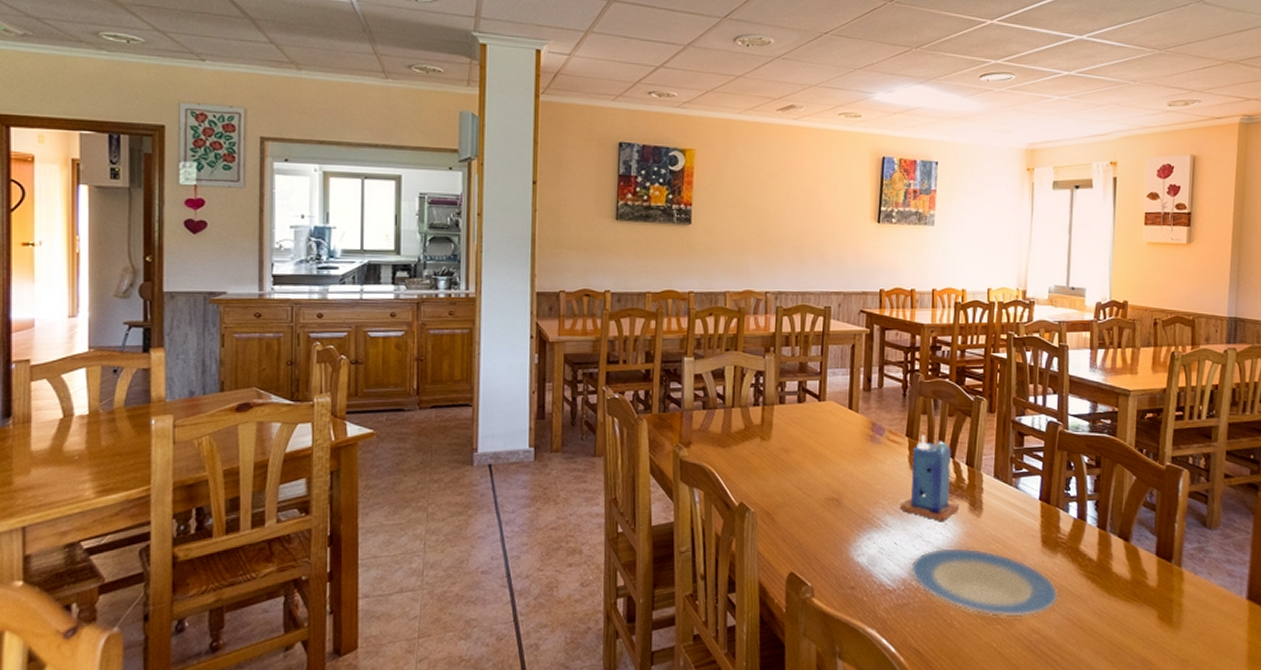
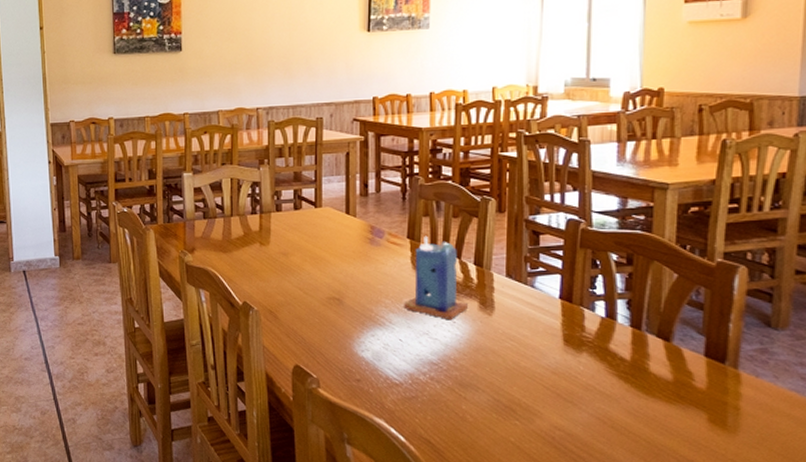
plate: present [909,547,1059,618] -> none [416,344,586,415]

